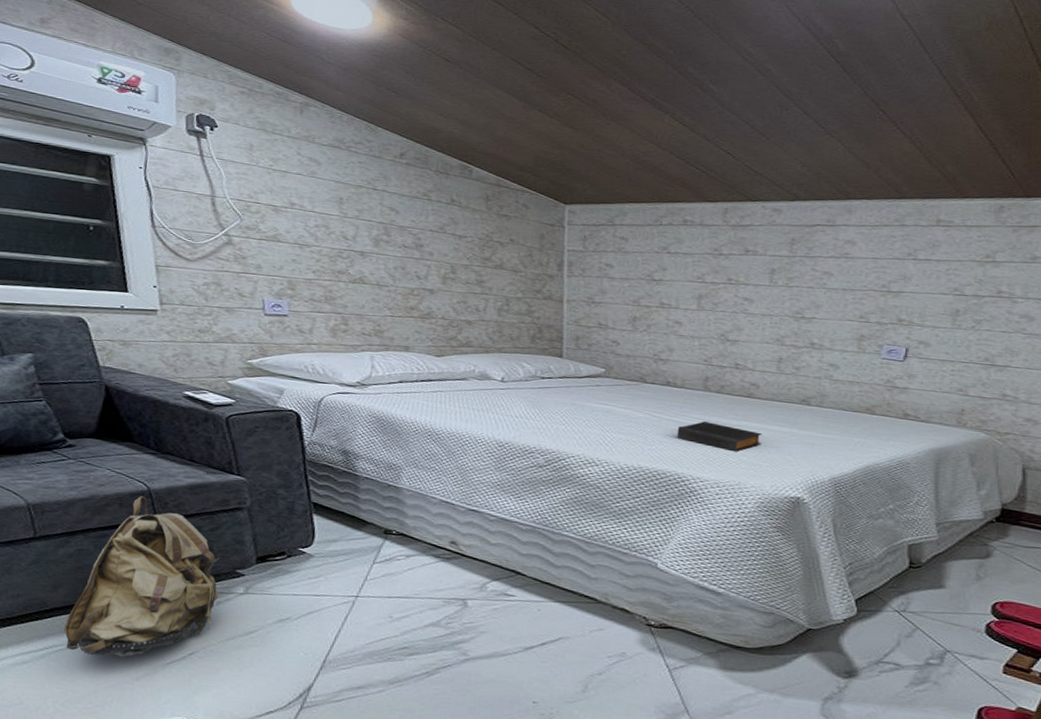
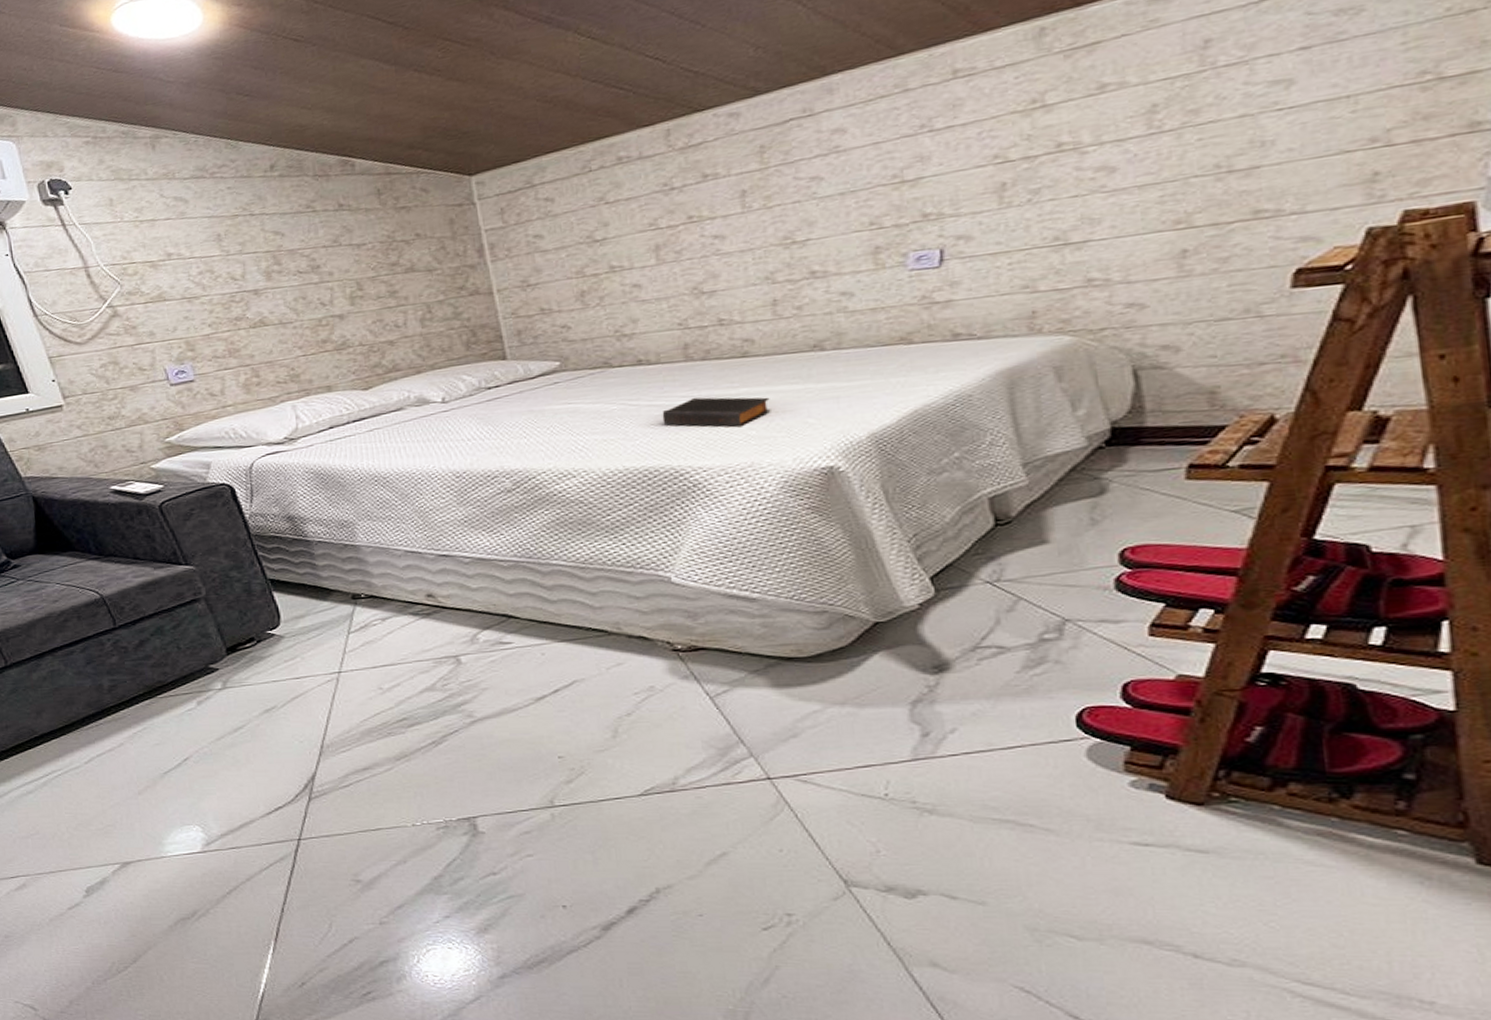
backpack: present [64,496,219,657] -> none [57,605,199,776]

